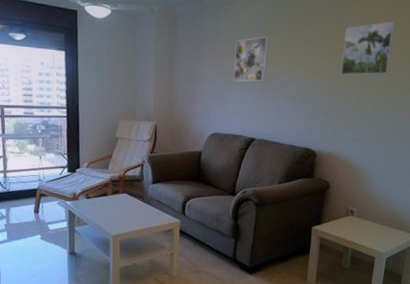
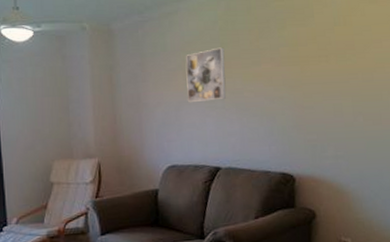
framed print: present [341,21,395,76] -> none [310,19,366,85]

